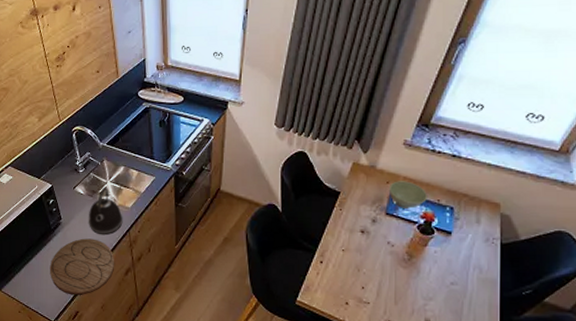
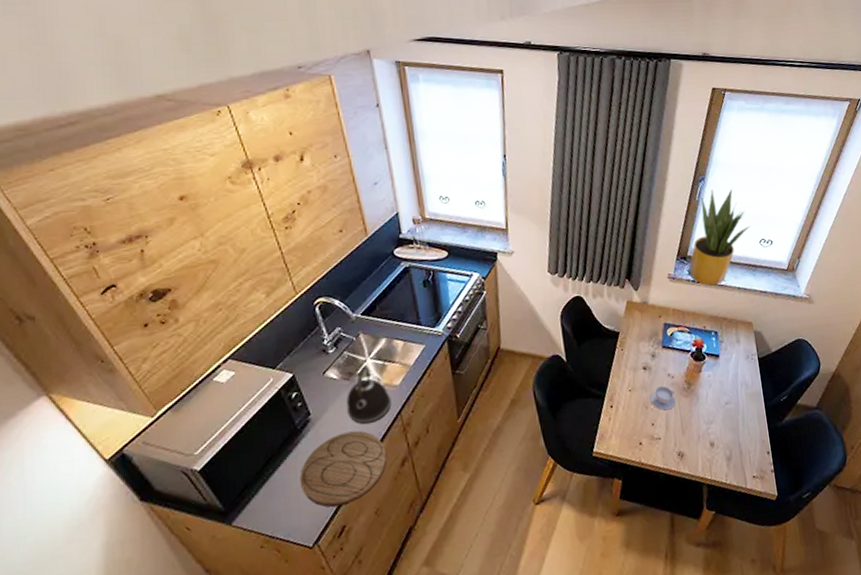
teacup: none [364,252,392,277] -> present [650,386,676,411]
bowl: present [390,181,427,209] -> none [662,312,695,340]
planter: none [429,53,518,158] -> present [688,189,751,286]

